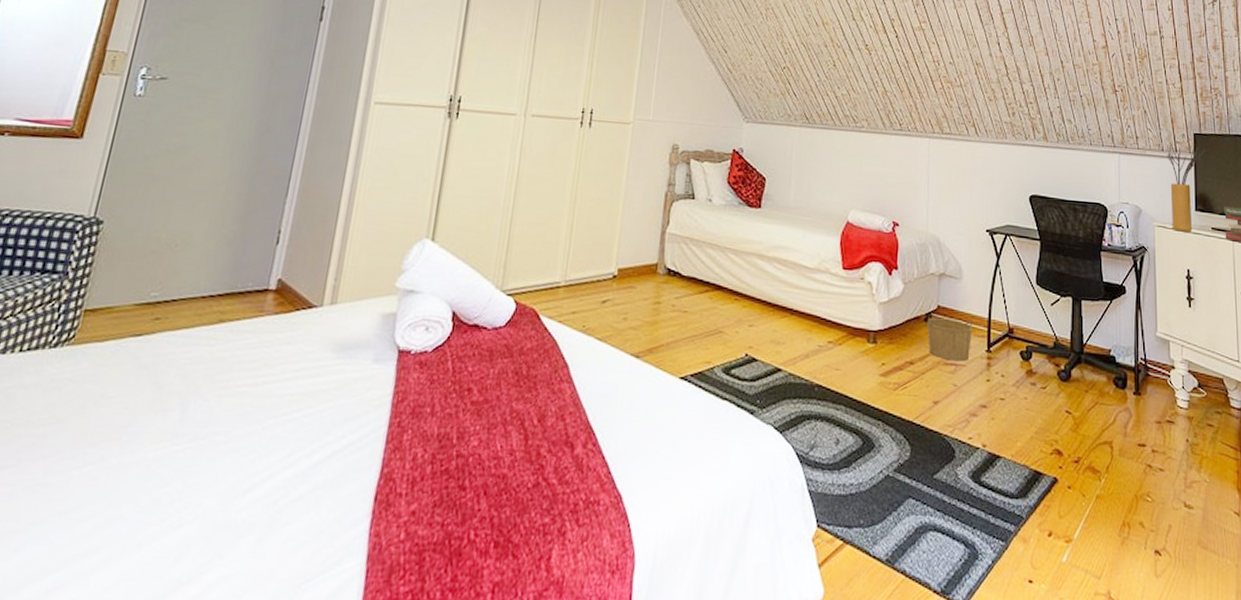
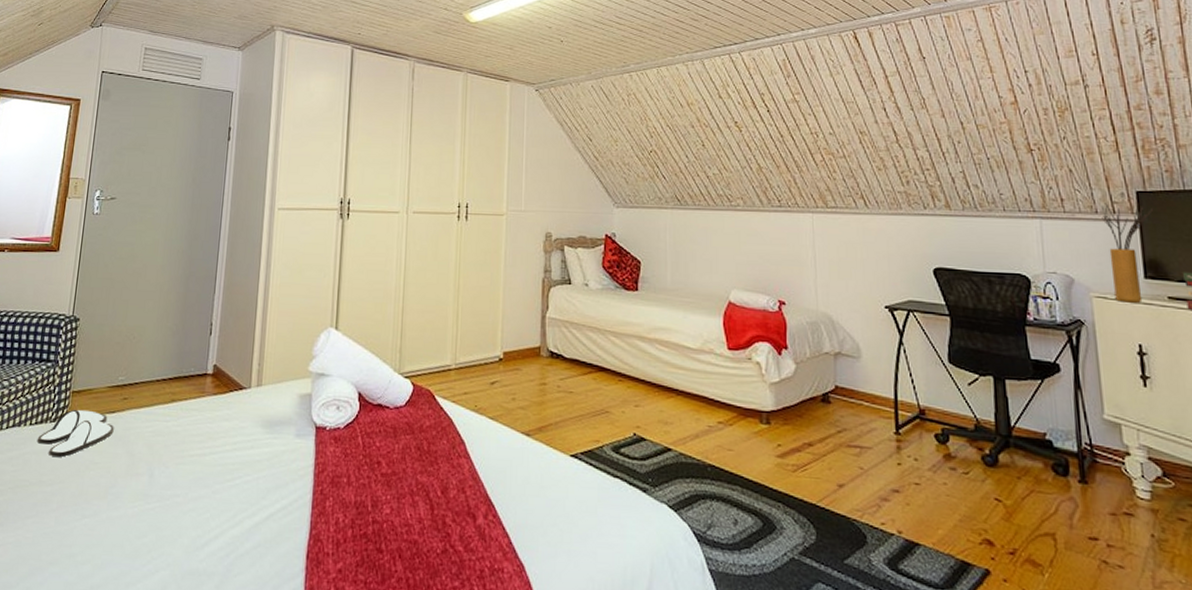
slippers: none [27,331,139,391] -> present [37,409,114,457]
basket: present [927,317,972,362] -> none [824,398,877,444]

